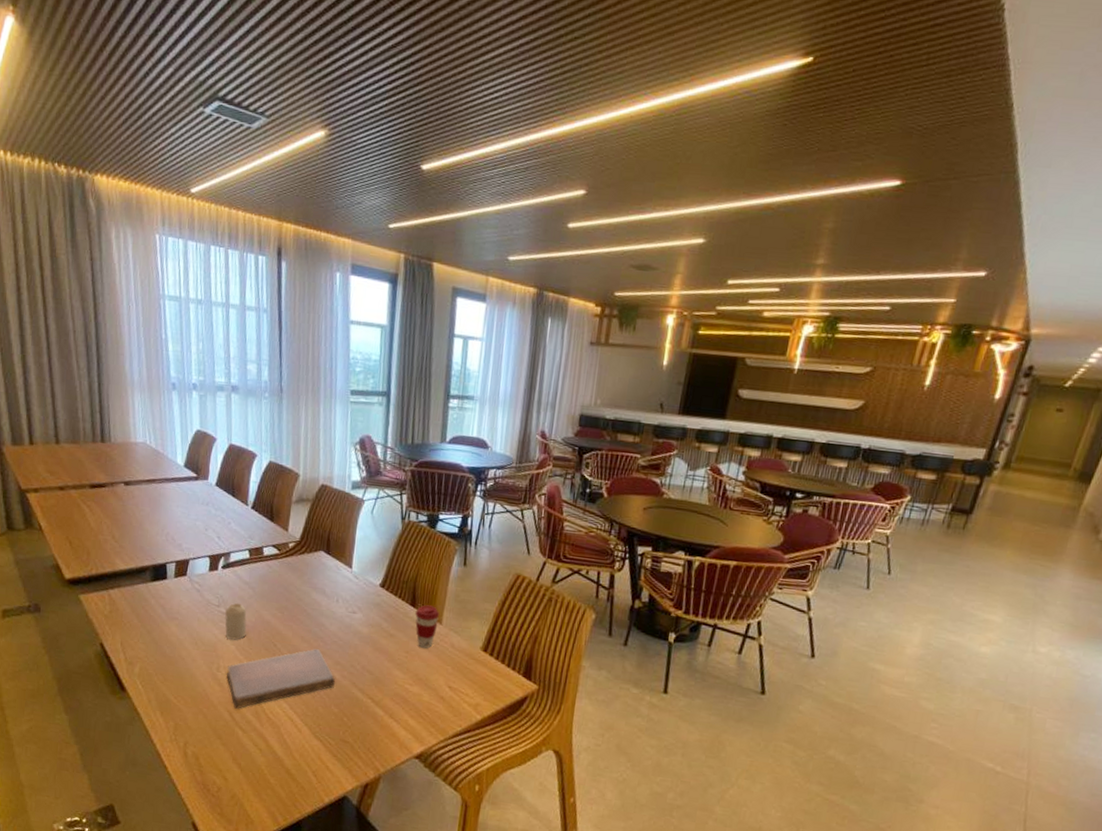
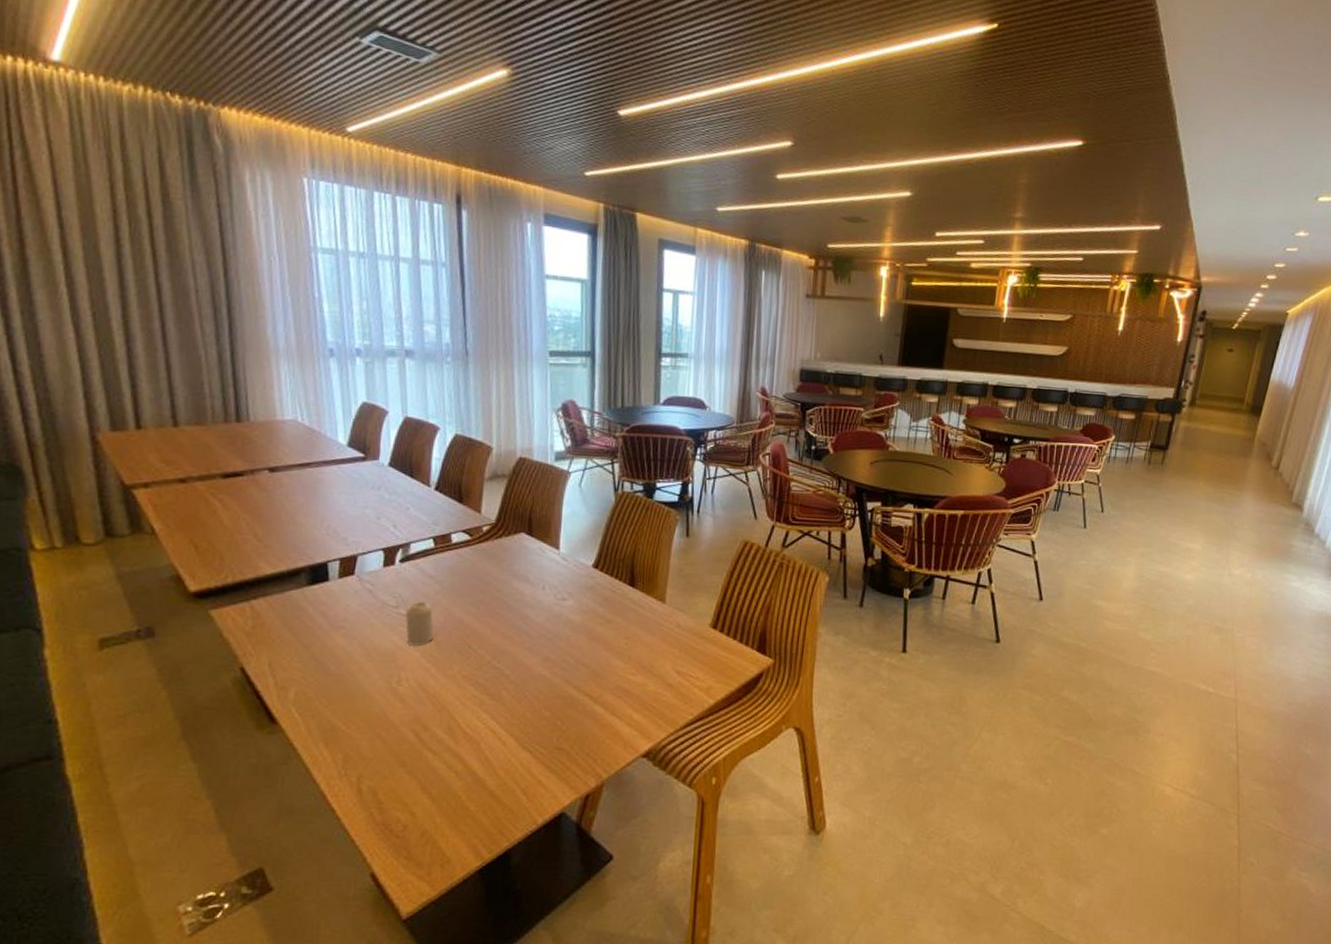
notebook: present [226,649,336,709] -> none [409,646,546,727]
coffee cup: present [415,605,440,649] -> none [634,583,663,632]

